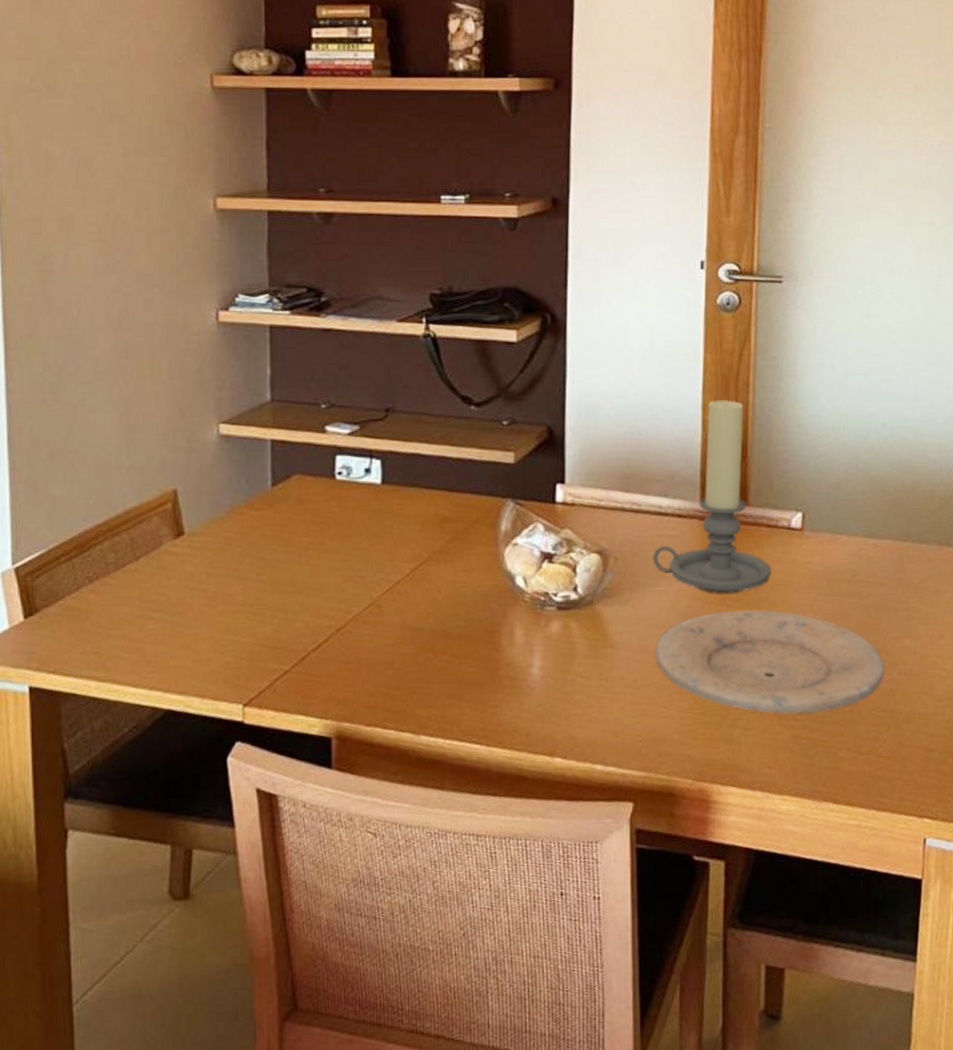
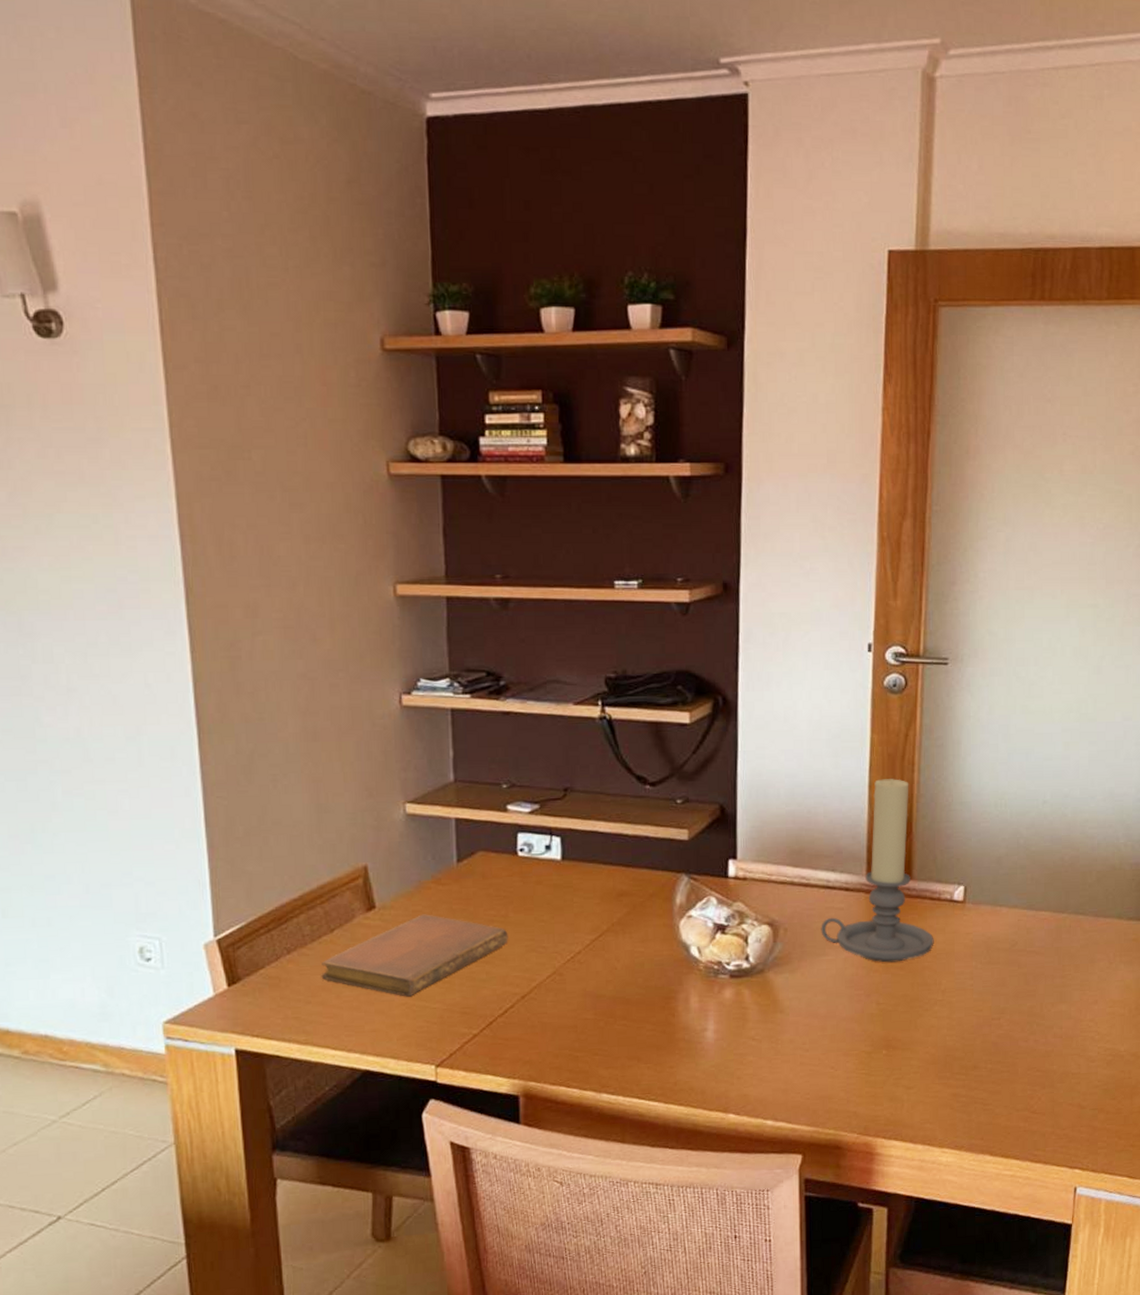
notebook: none [124,541,324,630] -> present [321,914,508,997]
plate: present [654,610,885,714] -> none [822,977,1041,1074]

